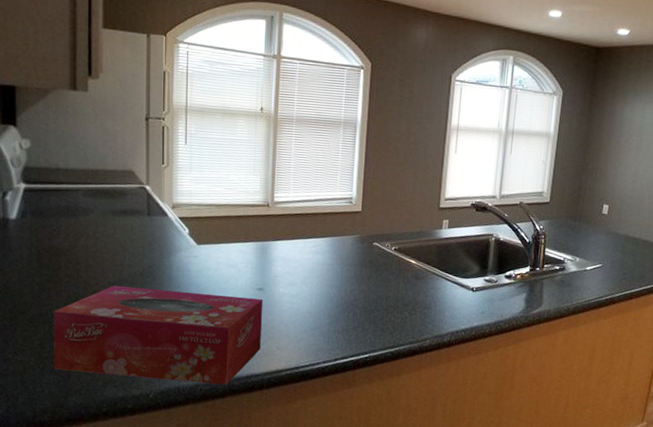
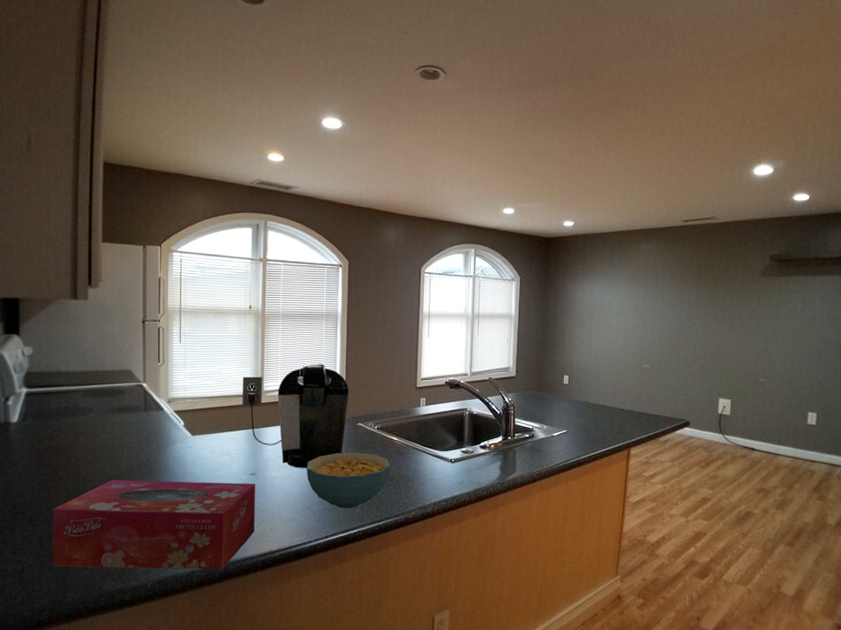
coffee maker: none [250,174,366,287] -> present [241,363,350,469]
cereal bowl: none [317,273,407,333] -> present [307,452,390,509]

